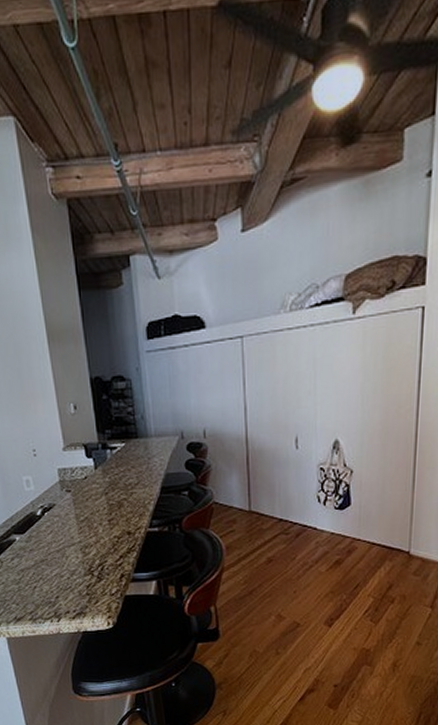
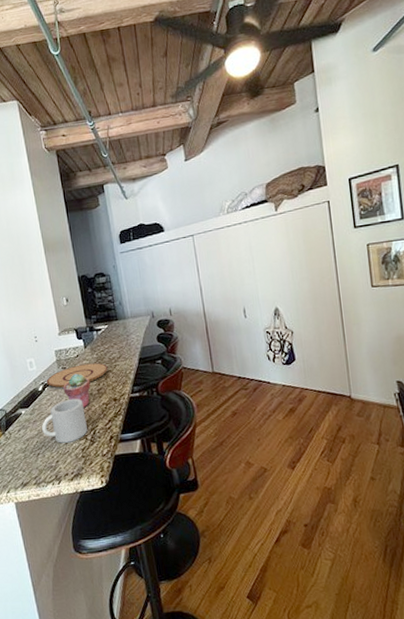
mug: none [40,527,94,577] -> present [42,398,88,443]
plate: none [46,488,123,514] -> present [46,363,109,388]
potted succulent: none [66,498,100,540] -> present [63,373,91,408]

